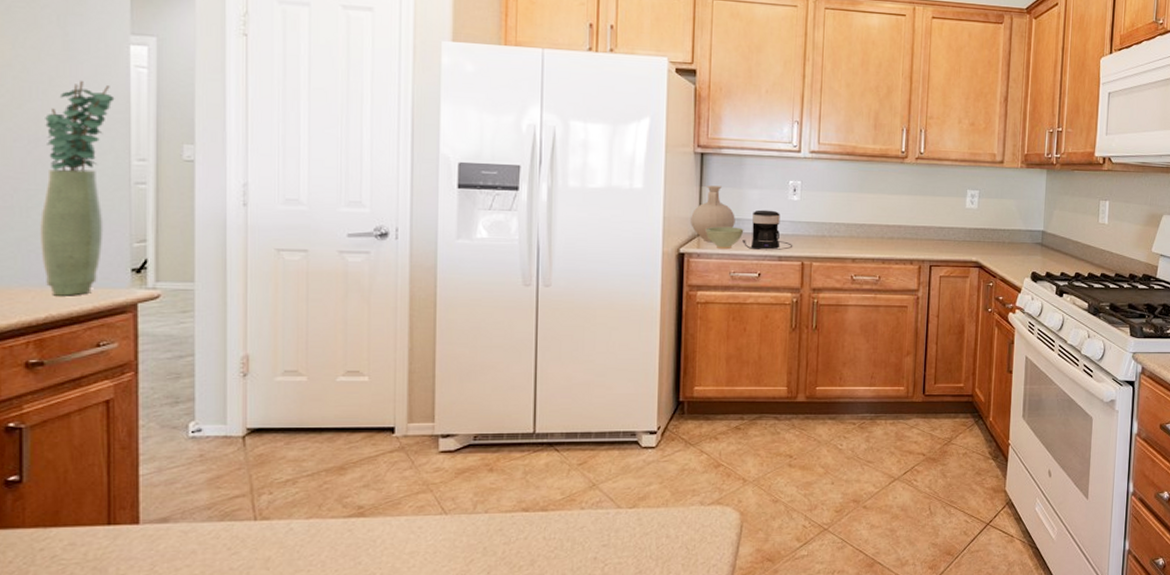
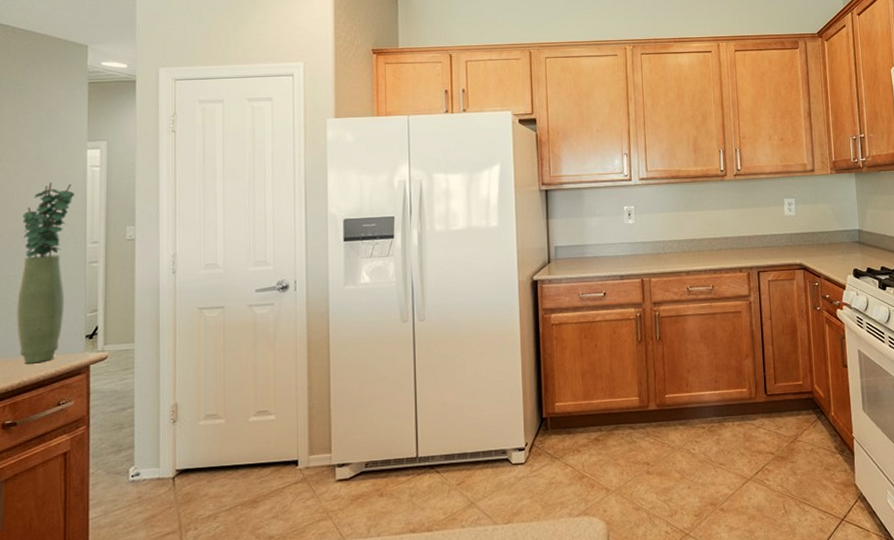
ceramic jug: present [691,185,735,243] -> none [541,217,580,269]
bowl: present [705,226,744,250] -> none [554,252,588,274]
coffee maker: present [742,209,793,251] -> none [587,234,633,272]

